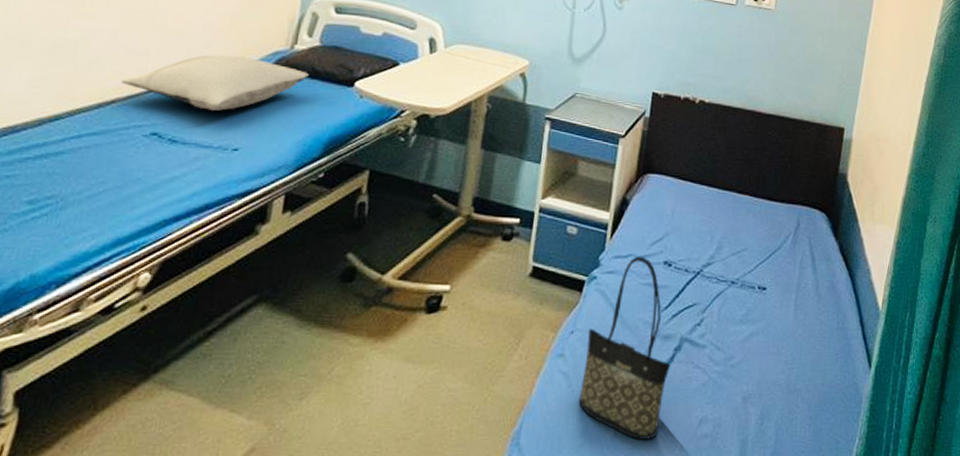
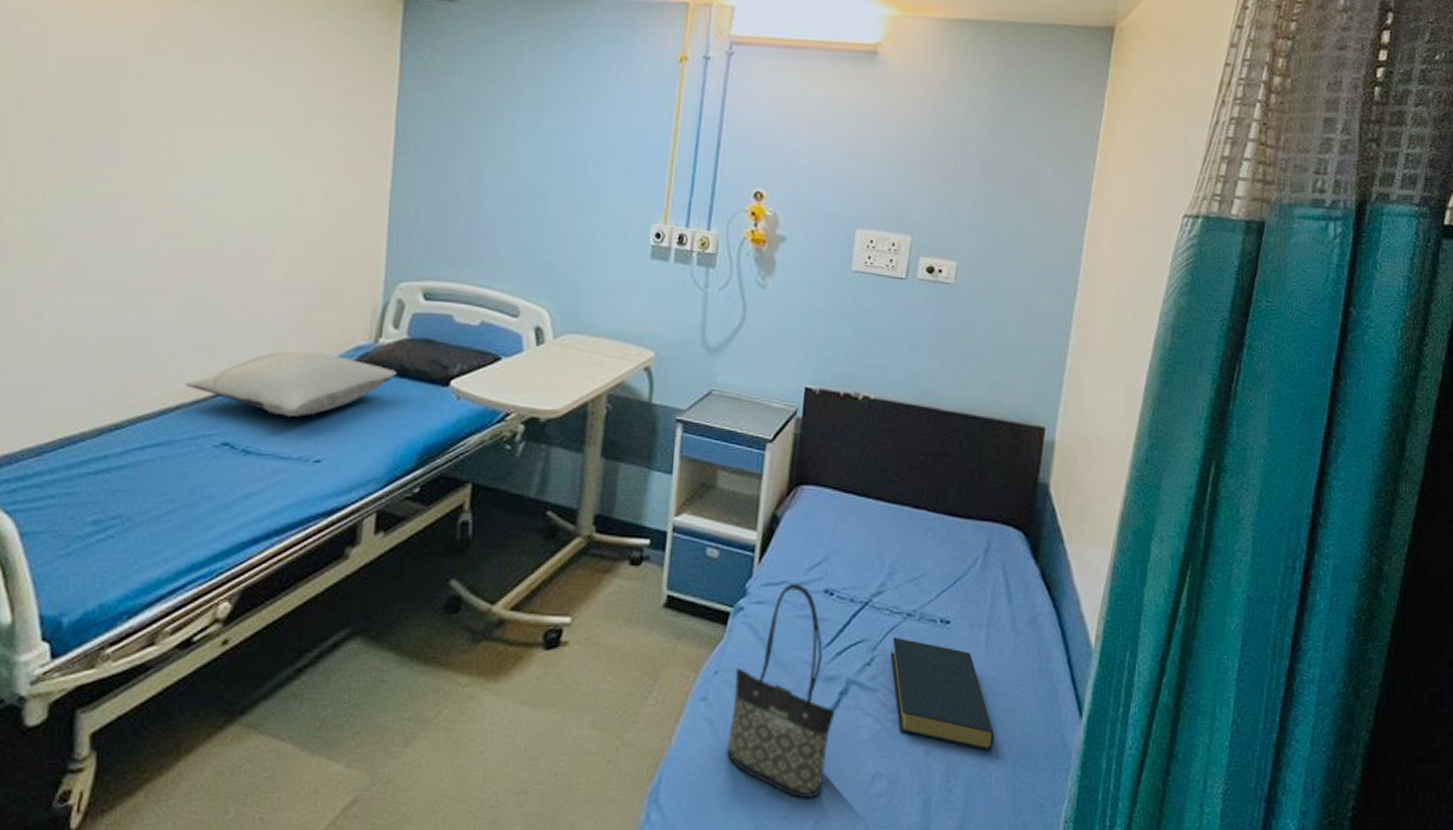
hardback book: none [717,301,801,398] -> present [890,636,995,751]

